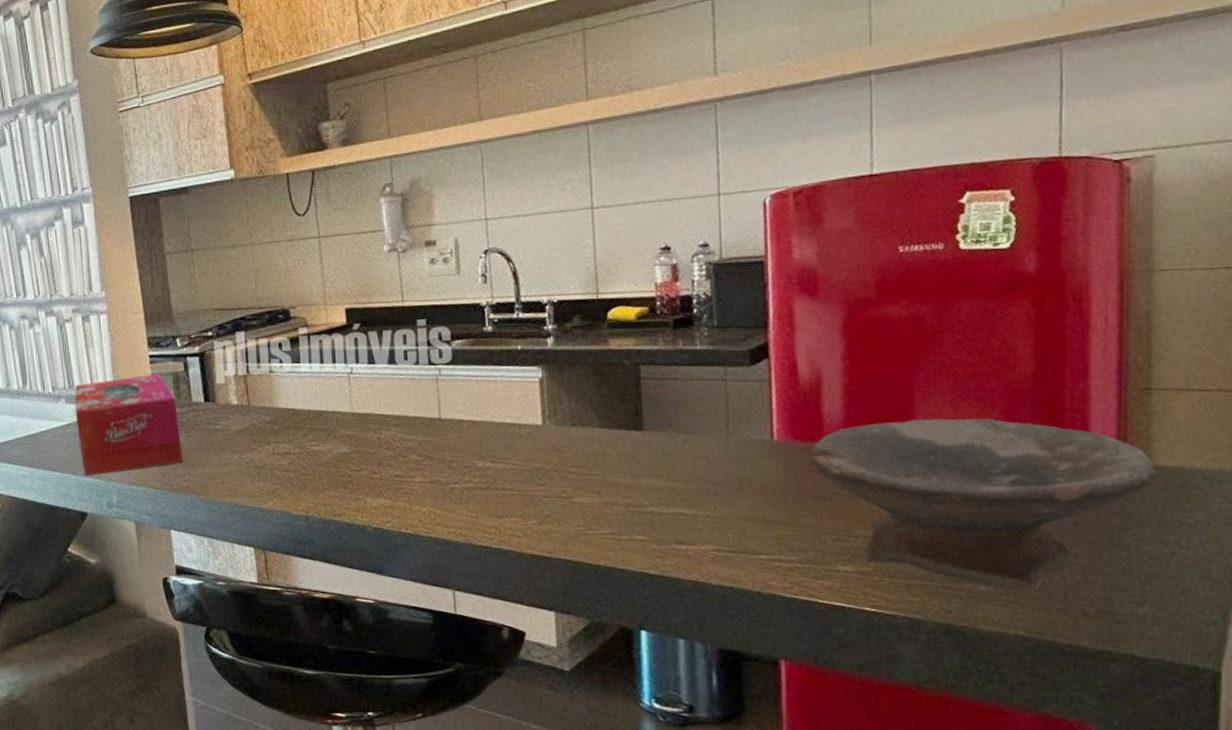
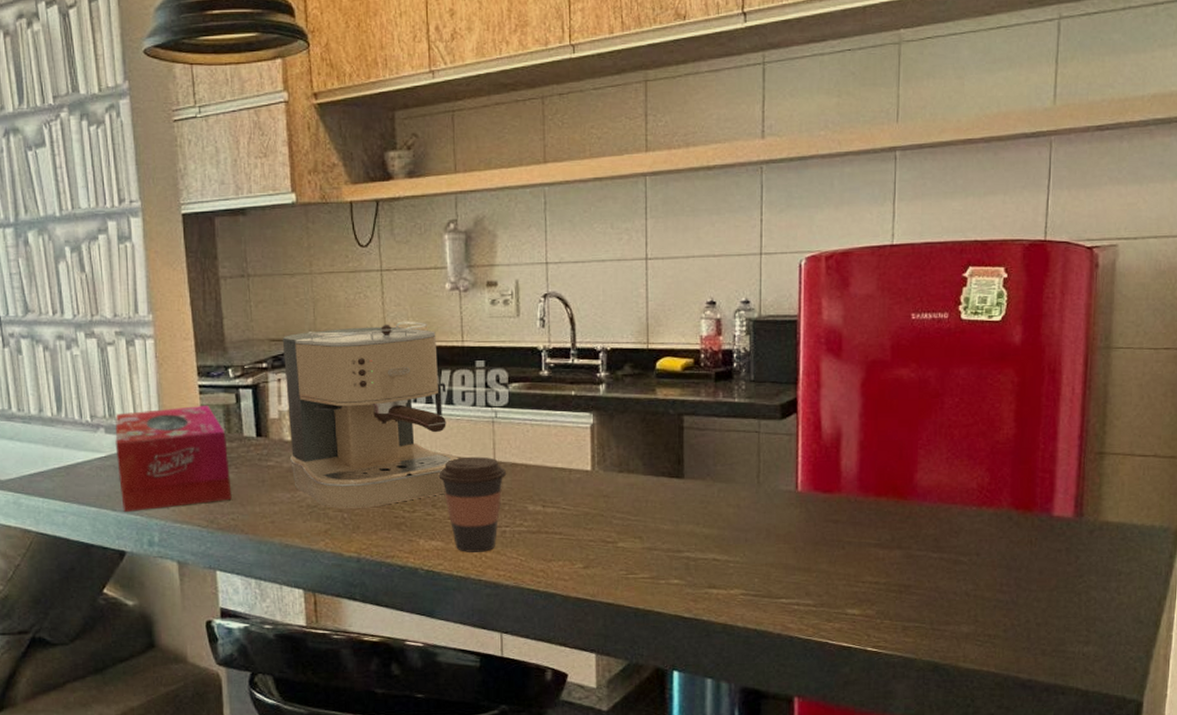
coffee maker: none [226,284,403,469] -> present [282,321,458,509]
coffee cup: none [382,414,453,510] -> present [437,456,507,552]
bowl: present [809,418,1157,594] -> none [827,475,1105,635]

